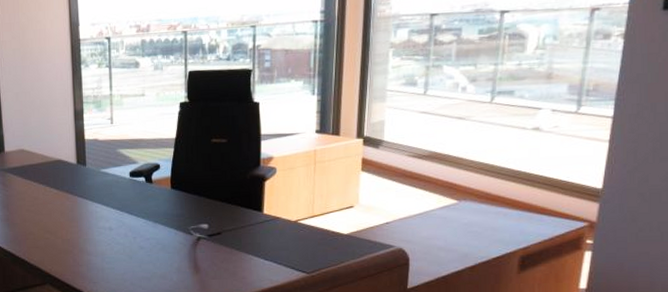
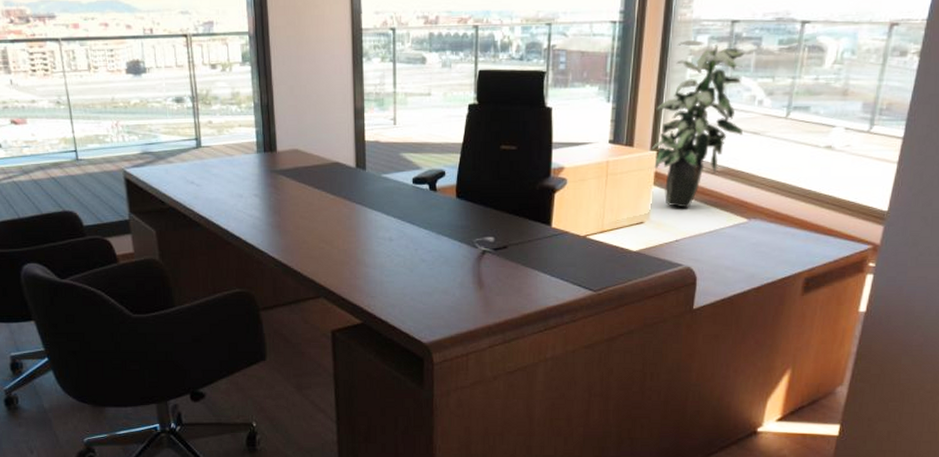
indoor plant: none [357,33,447,192] -> present [651,39,744,208]

